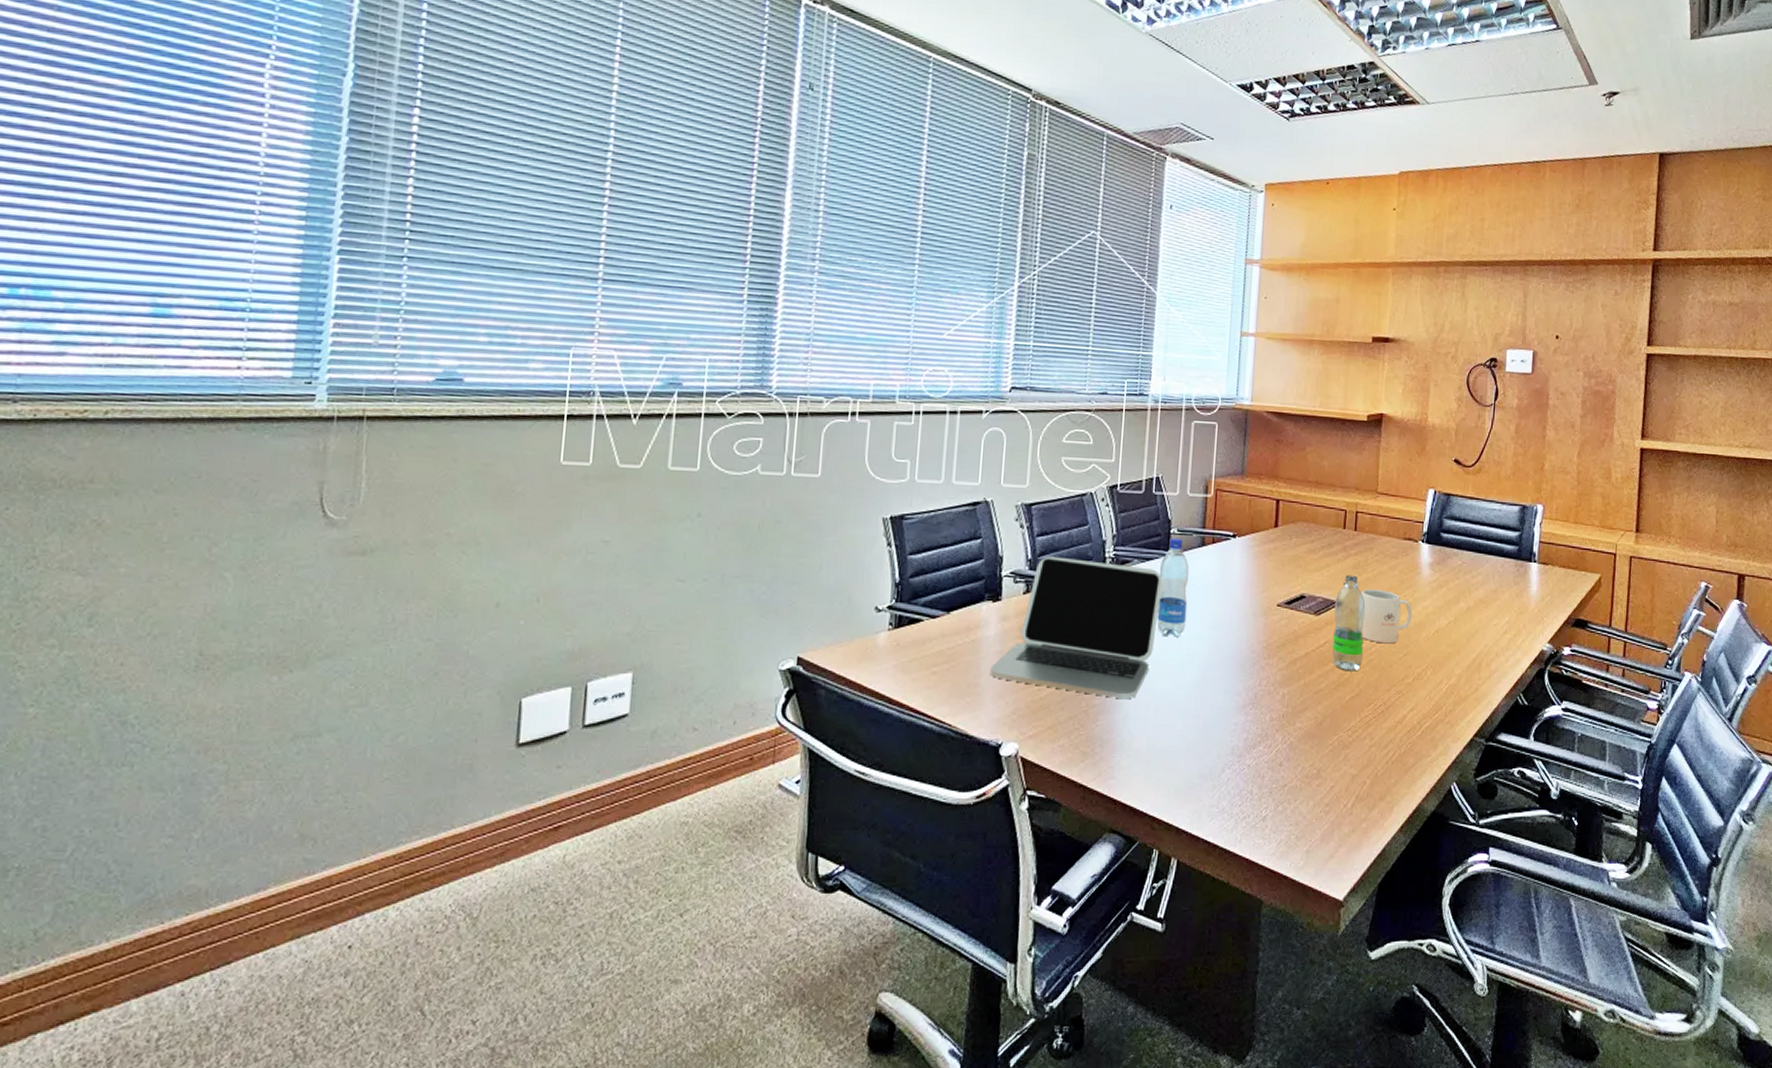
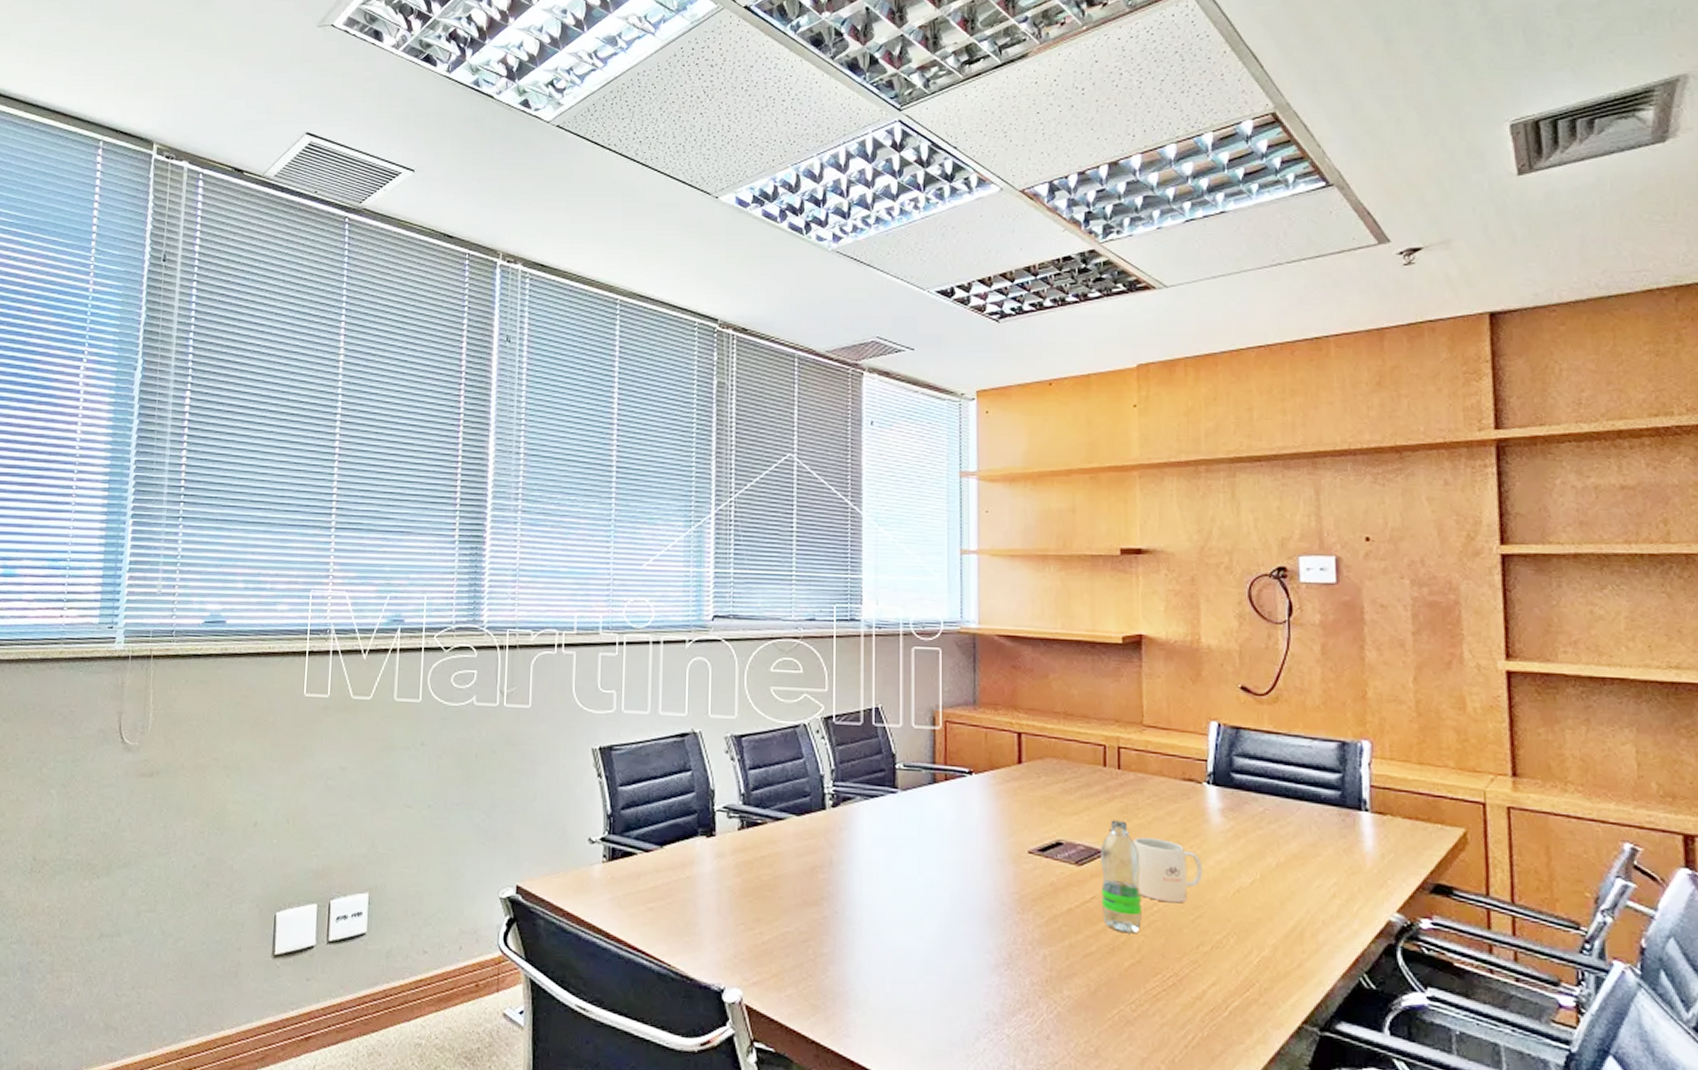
laptop: present [990,556,1163,700] -> none [708,791,890,950]
bottle: present [1156,537,1190,637] -> none [887,773,921,884]

